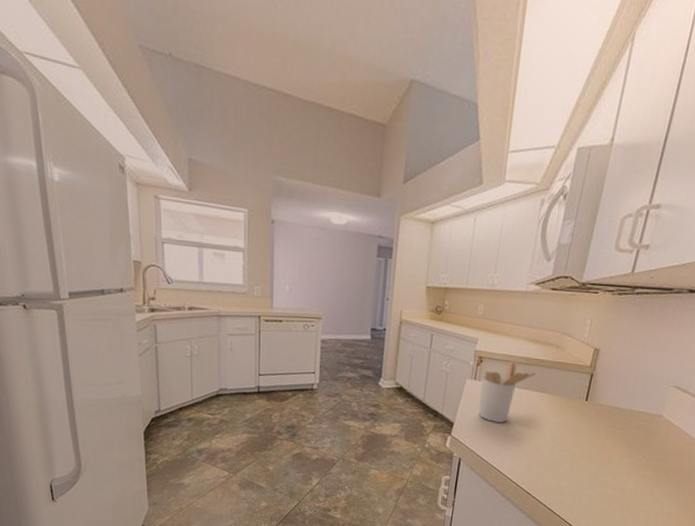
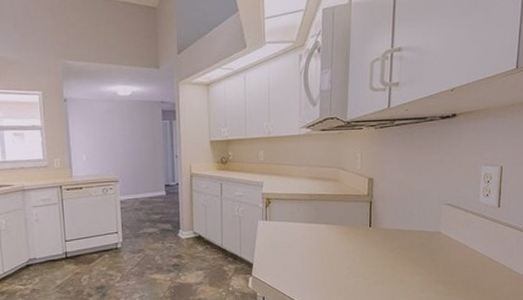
utensil holder: present [478,361,537,423] -> none [272,198,321,258]

